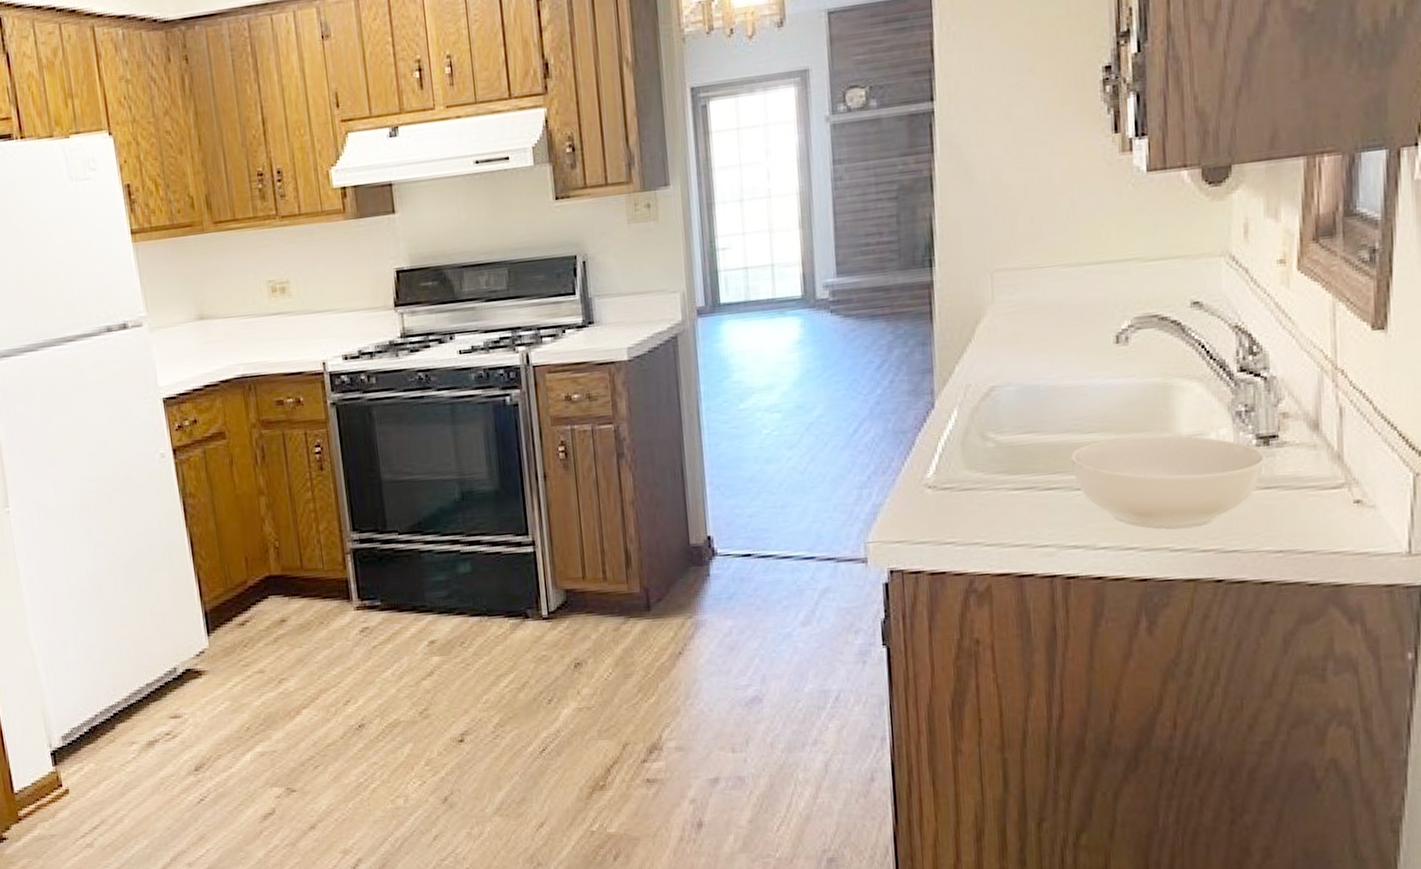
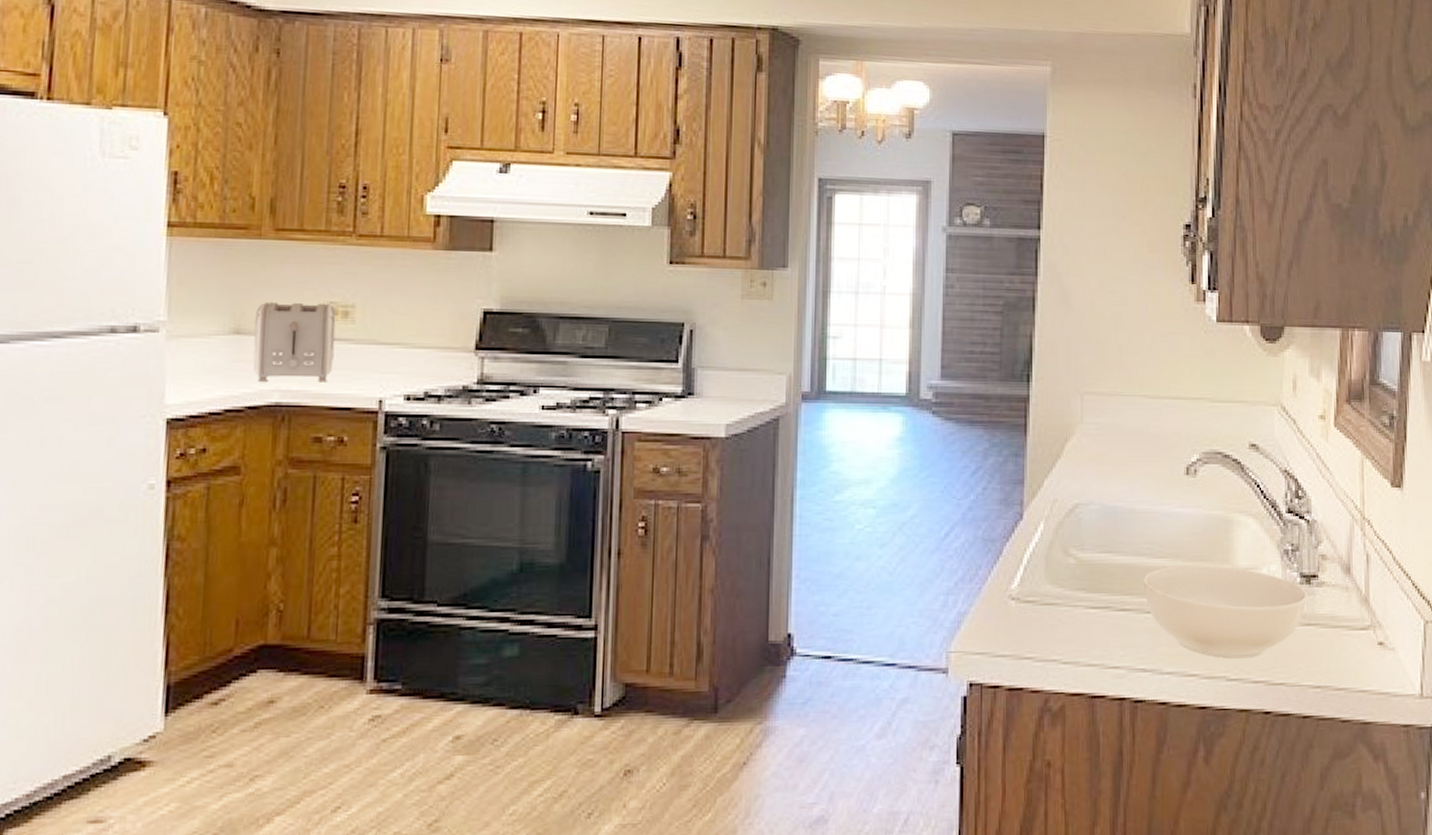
toaster: none [212,282,281,359] -> present [253,301,336,383]

